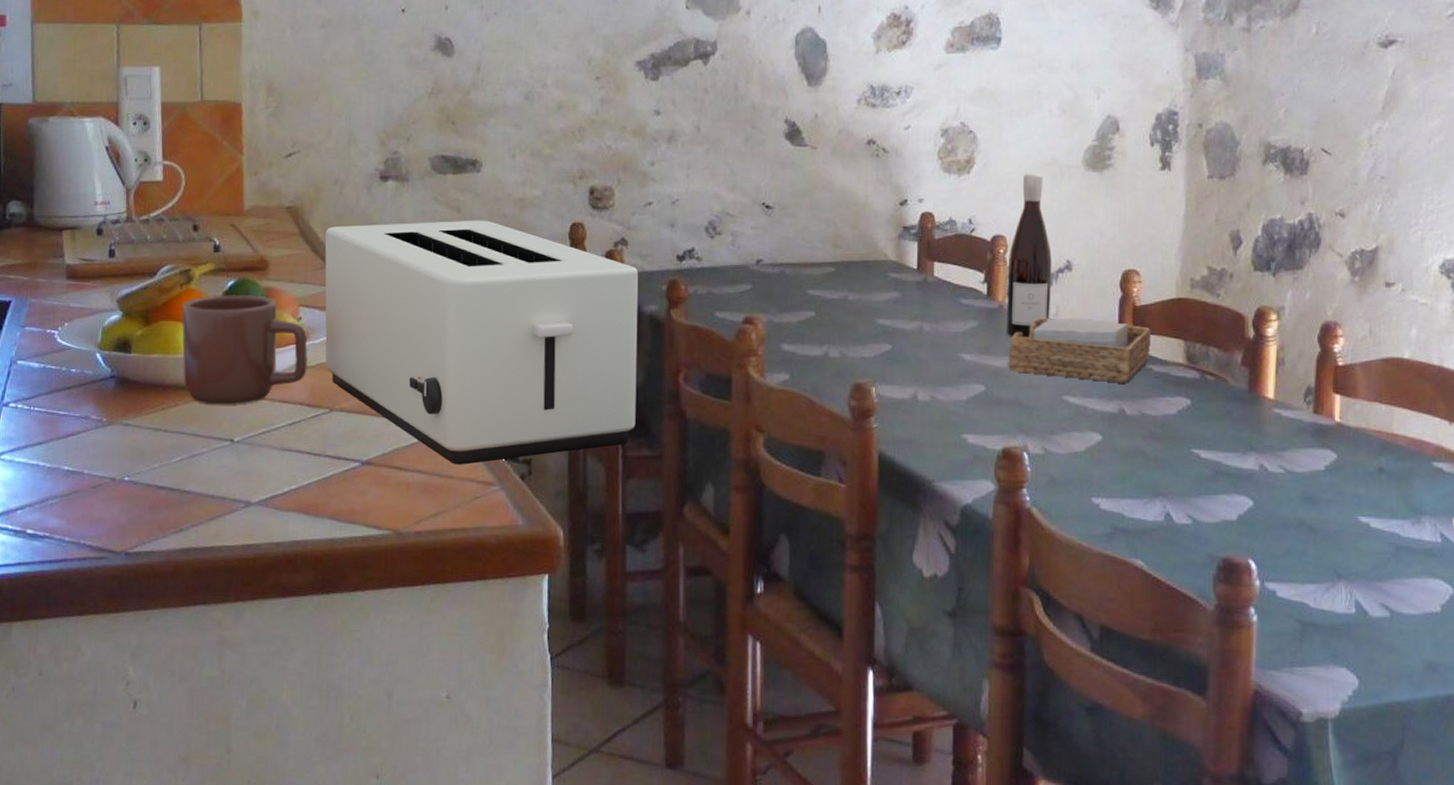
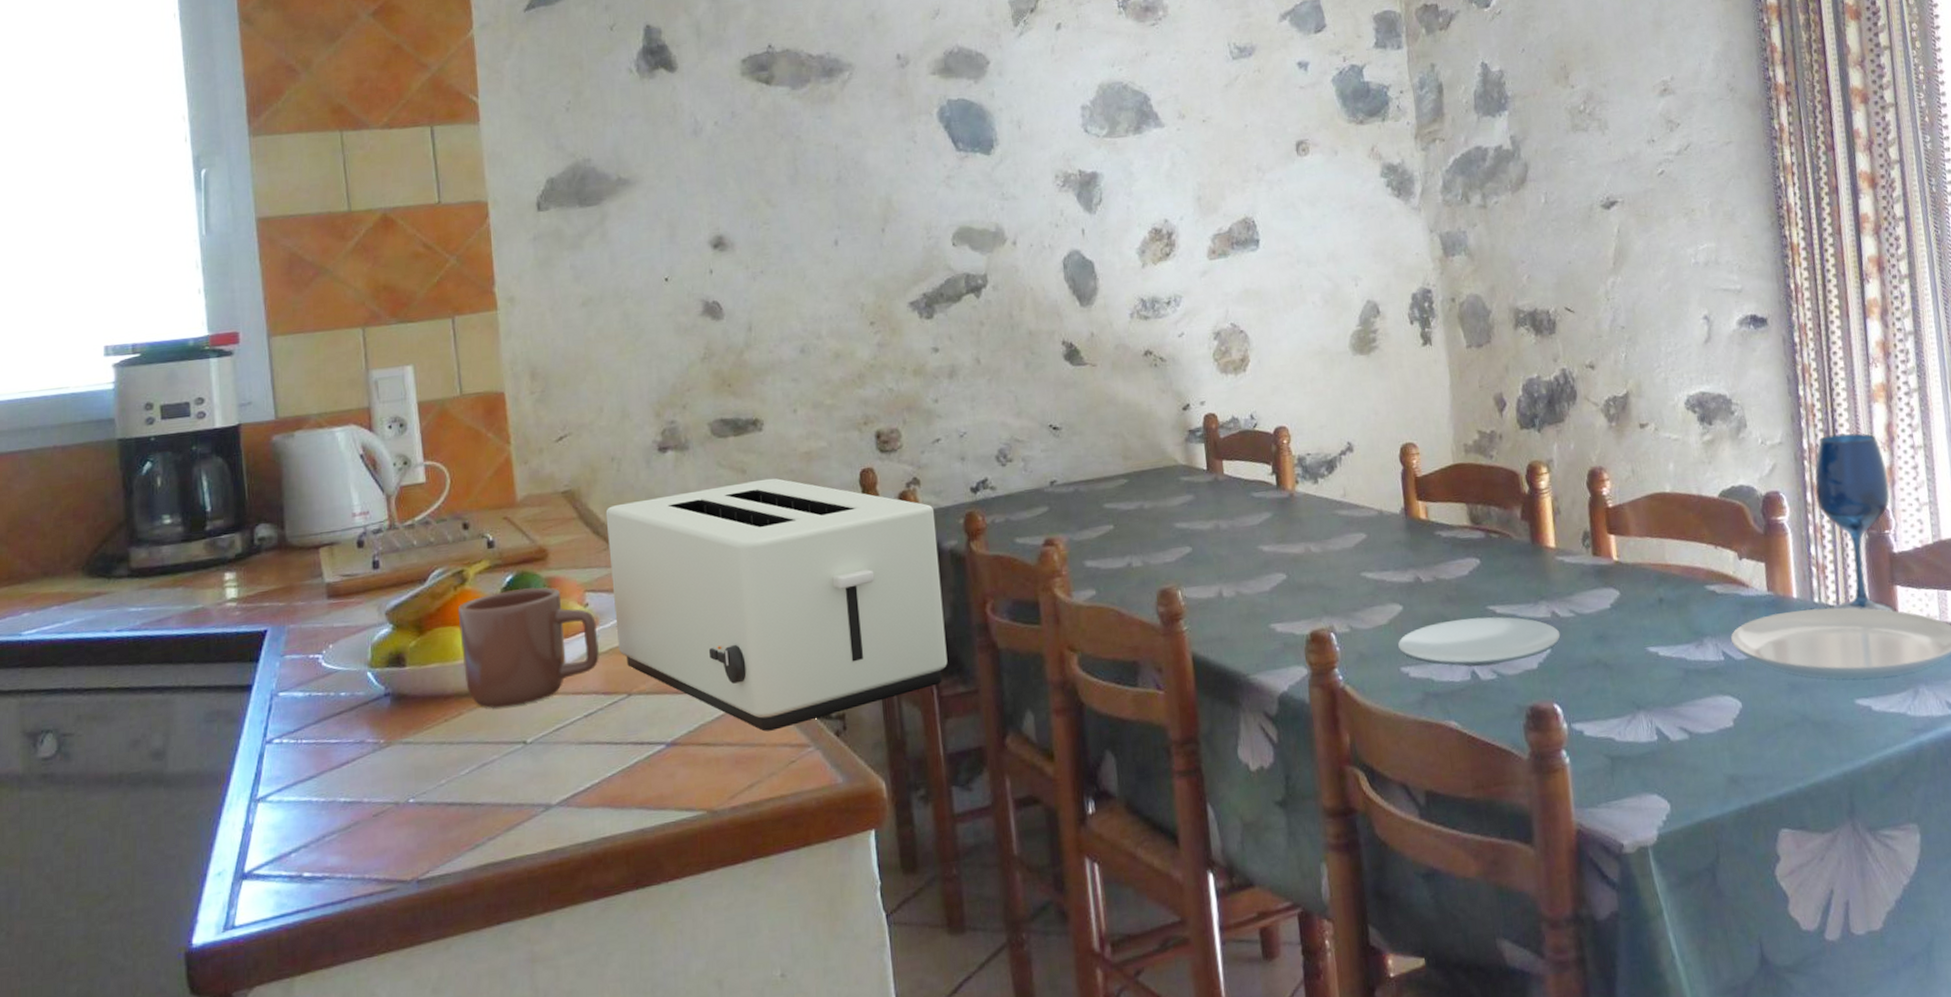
bottle: present [1006,173,1052,339] -> none [1292,363,1339,523]
napkin holder: present [1008,317,1151,383] -> none [1304,494,1437,557]
plate: none [1091,457,1266,510] -> present [1397,616,1561,667]

